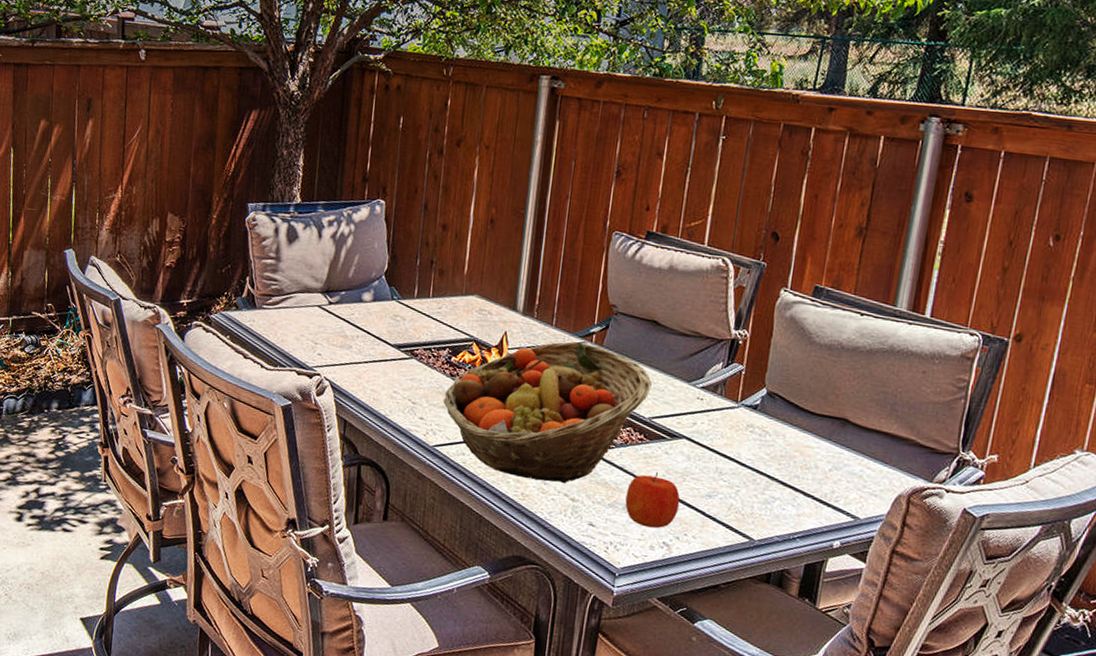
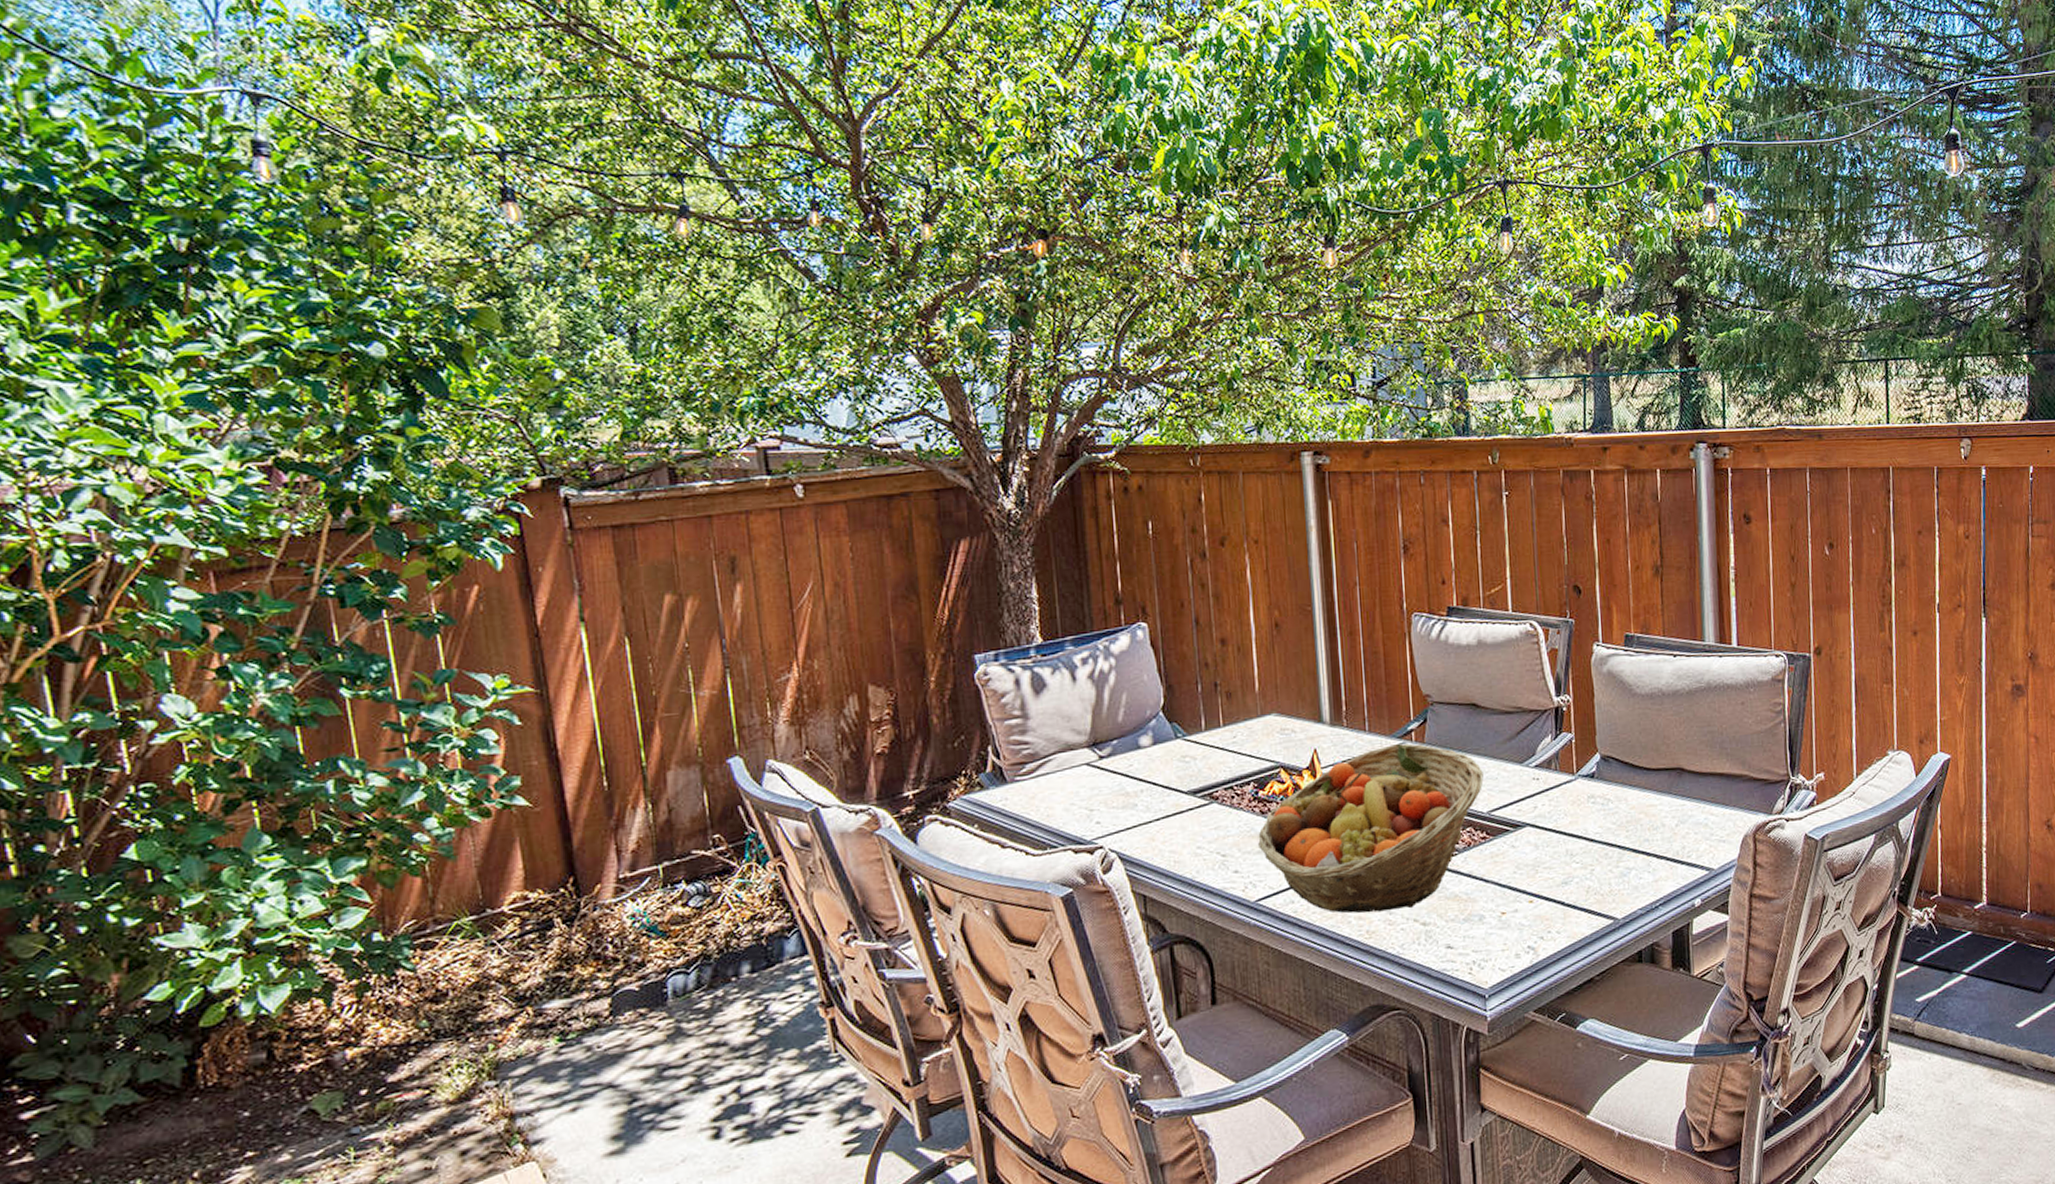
apple: present [625,471,680,529] -> none [1479,869,1537,935]

